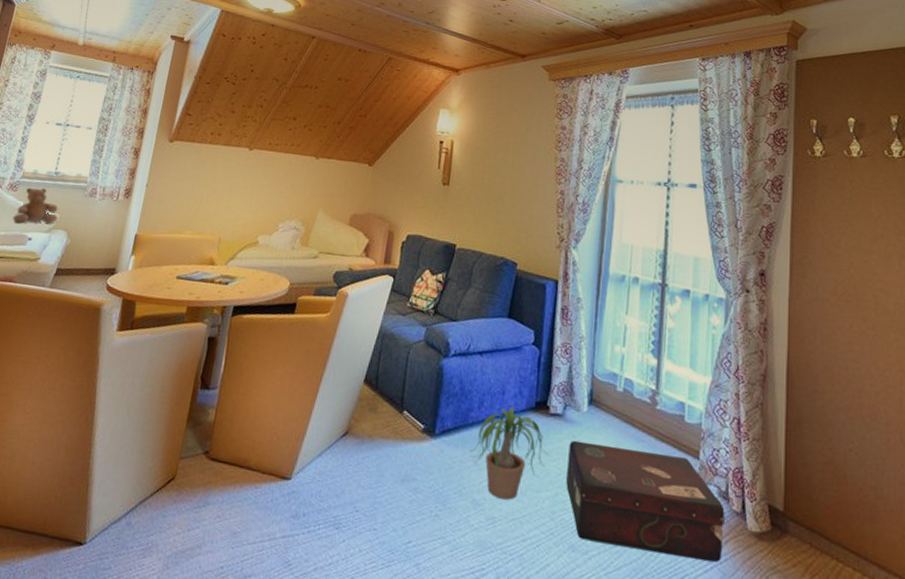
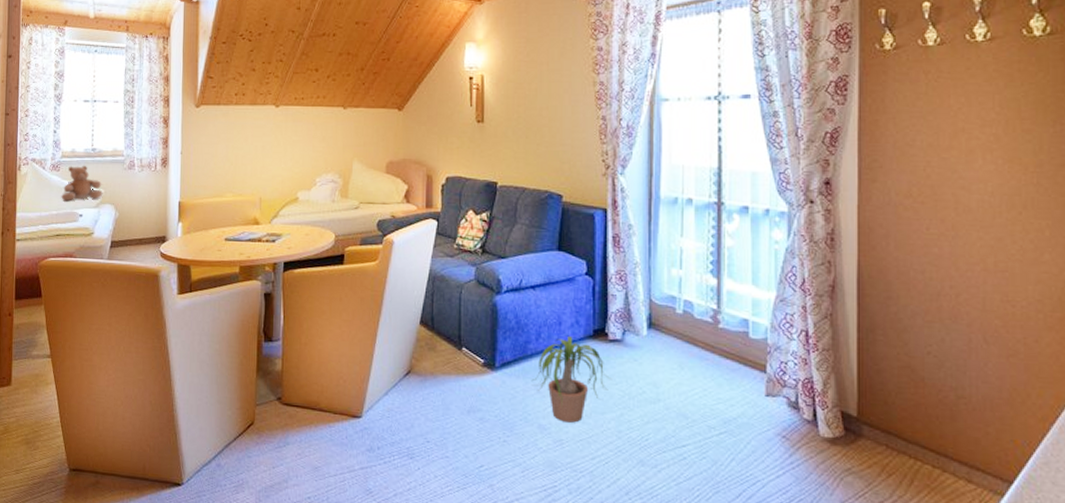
suitcase: present [566,440,725,563] -> none [631,363,795,468]

